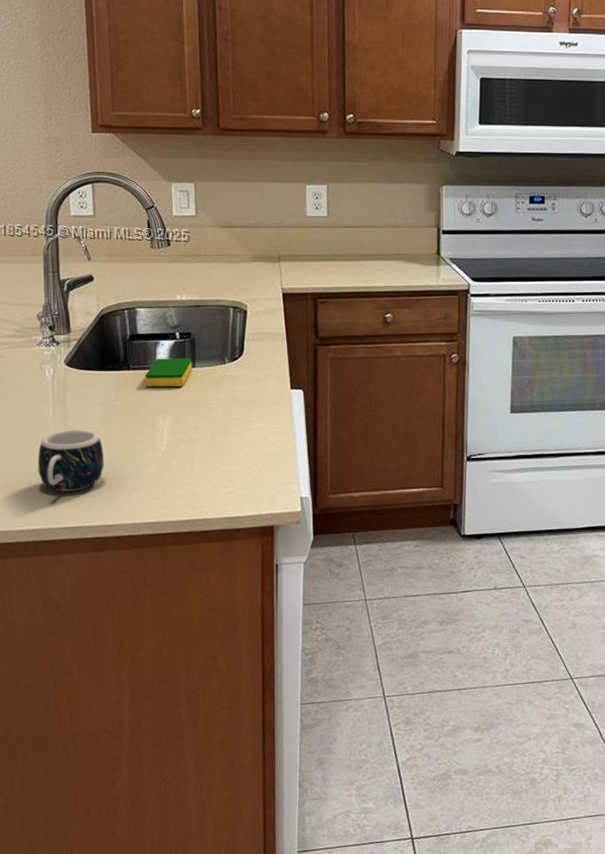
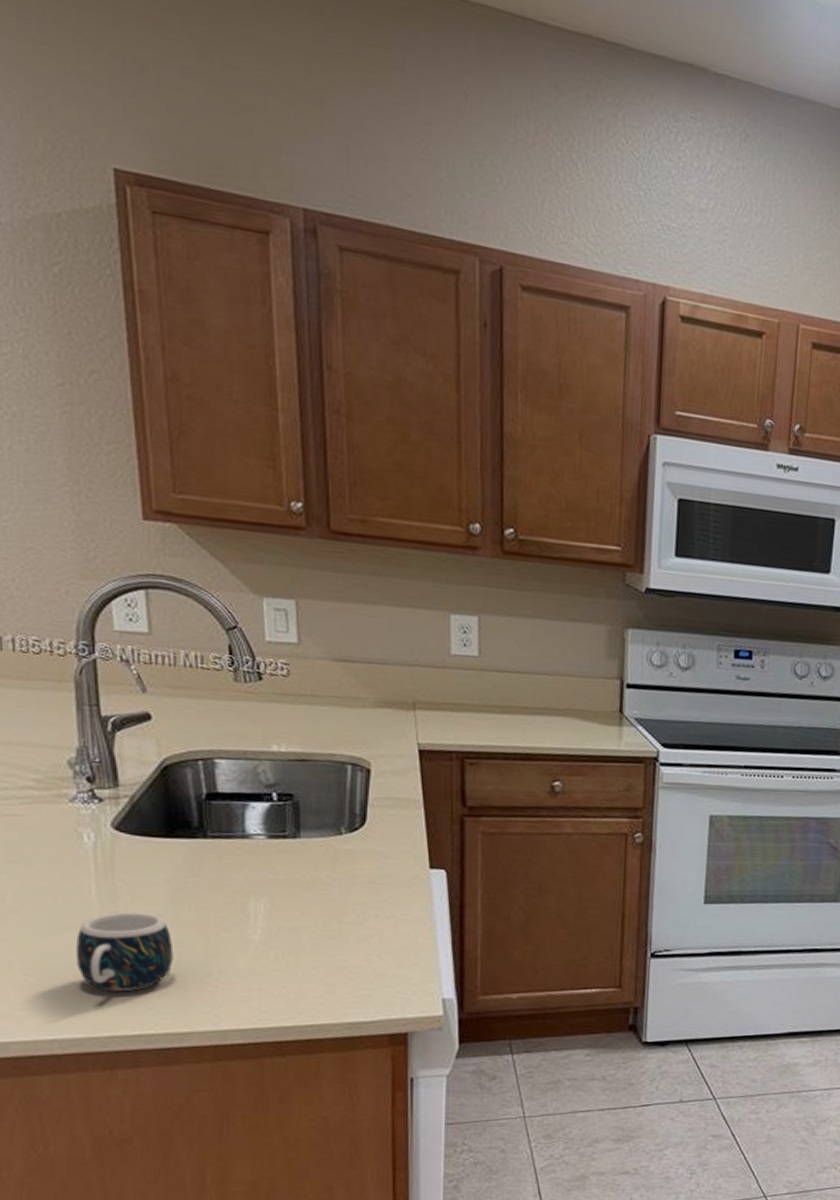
dish sponge: present [145,358,192,387] -> none [229,824,296,862]

